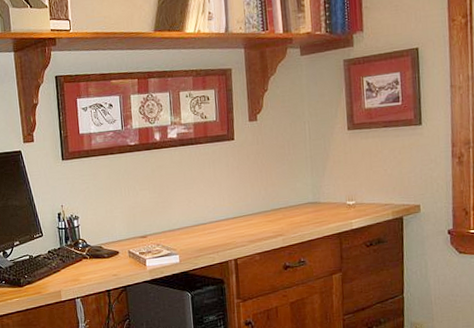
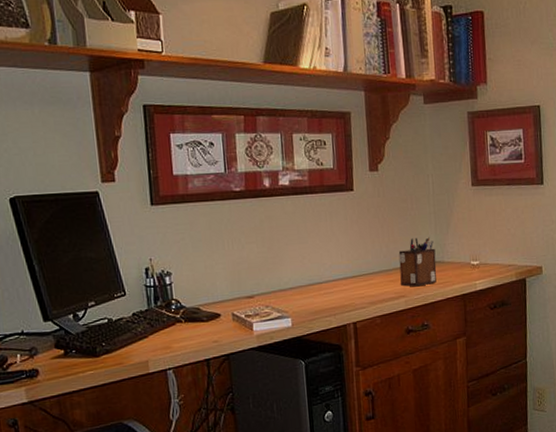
desk organizer: none [276,180,313,226] -> present [398,237,437,287]

